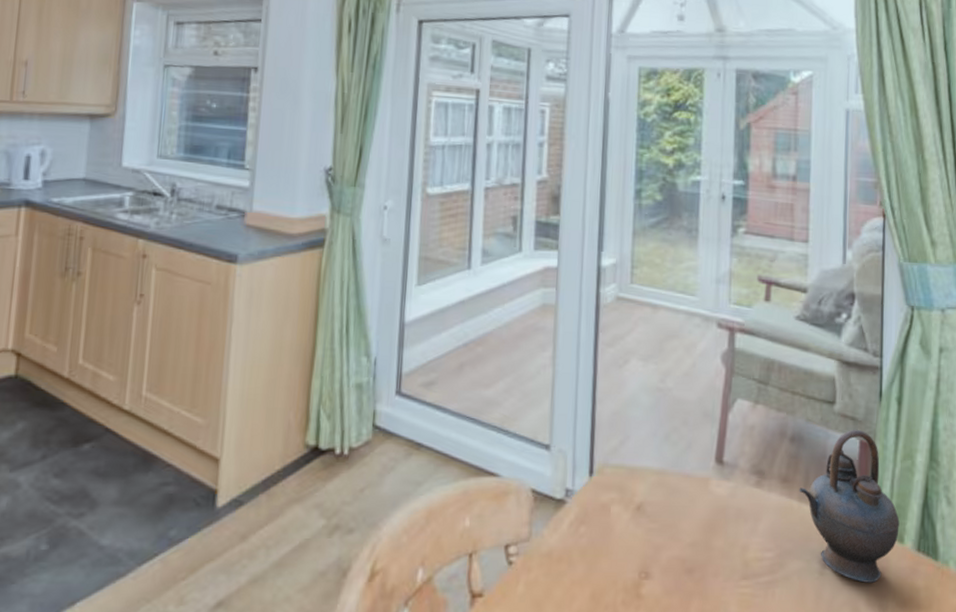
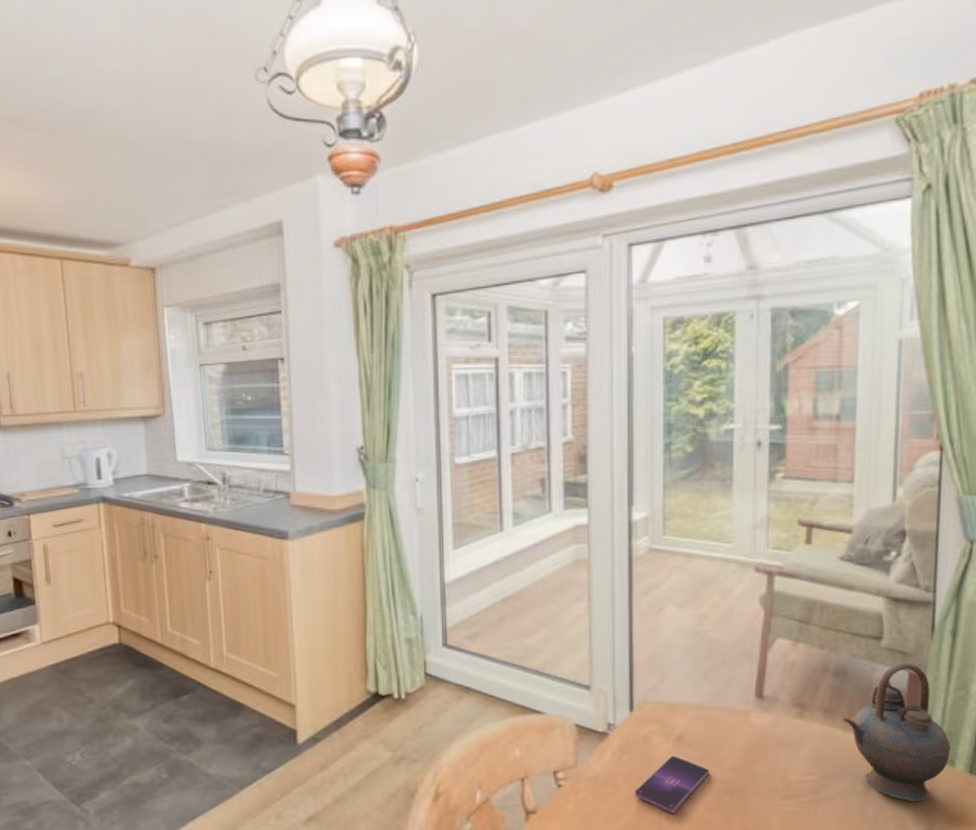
smartphone: none [590,527,668,596] -> present [634,755,709,813]

